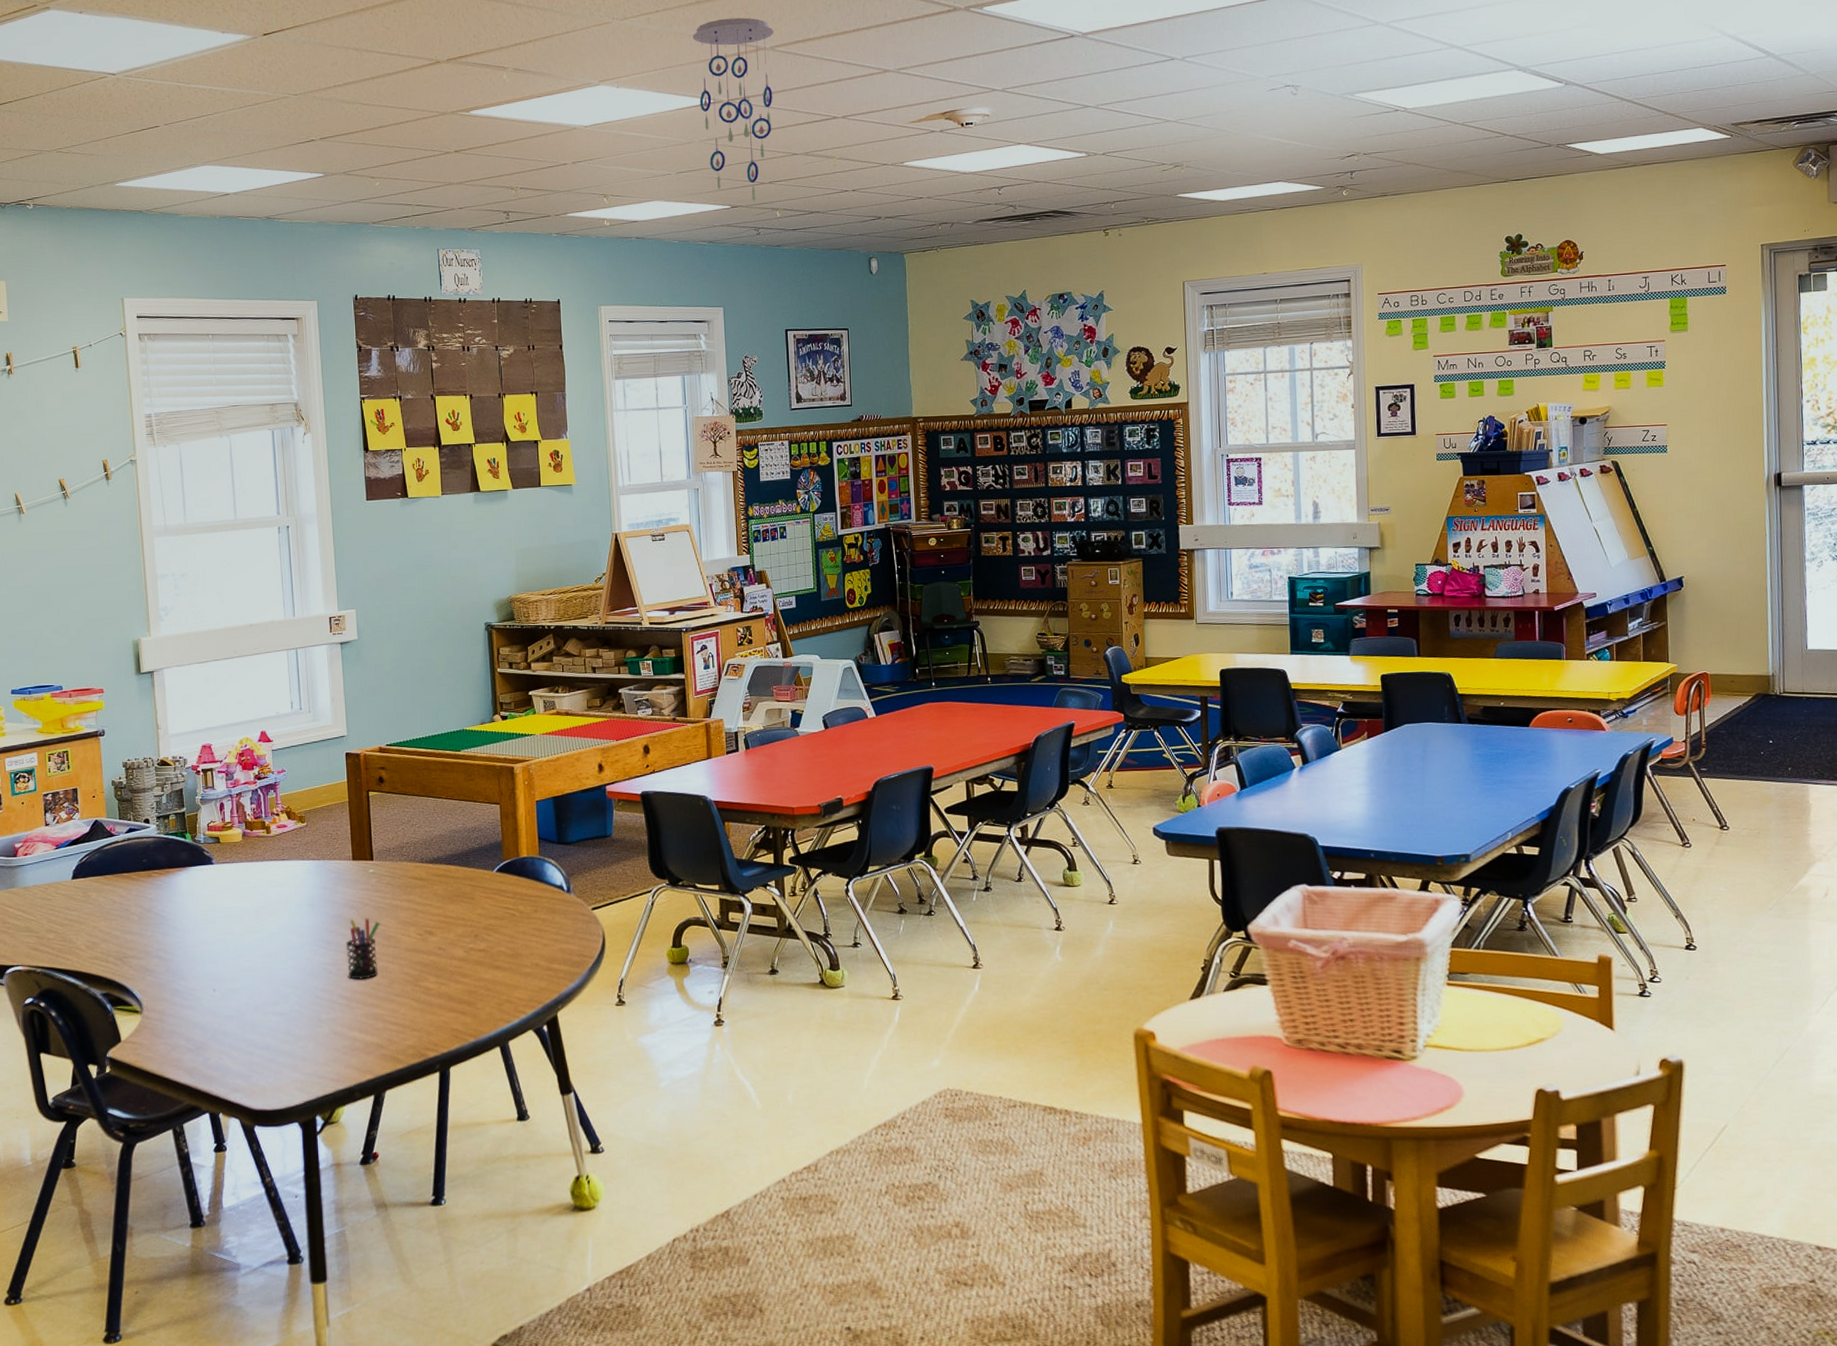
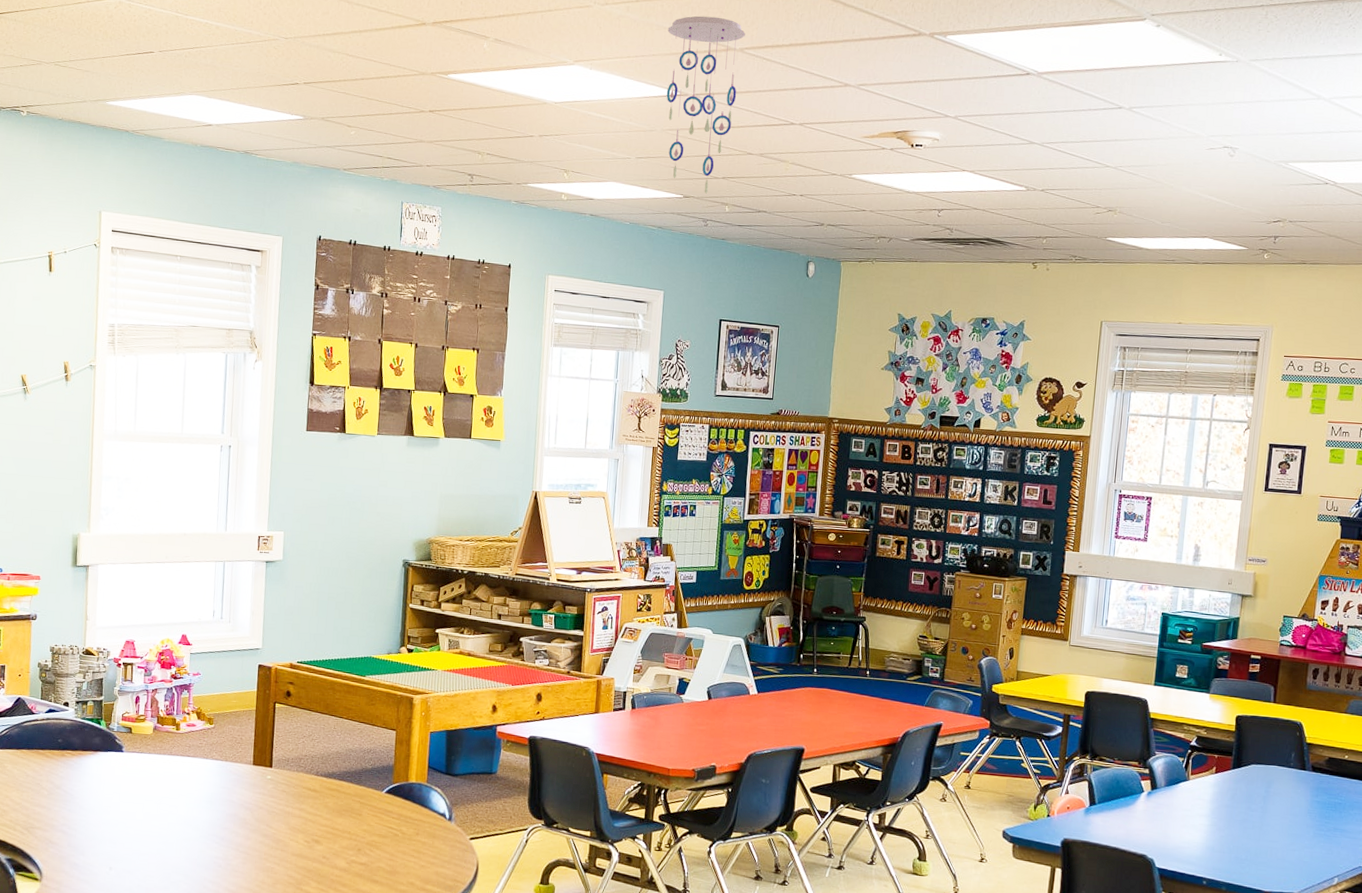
pen holder: present [345,918,380,980] -> none [236,820,272,877]

